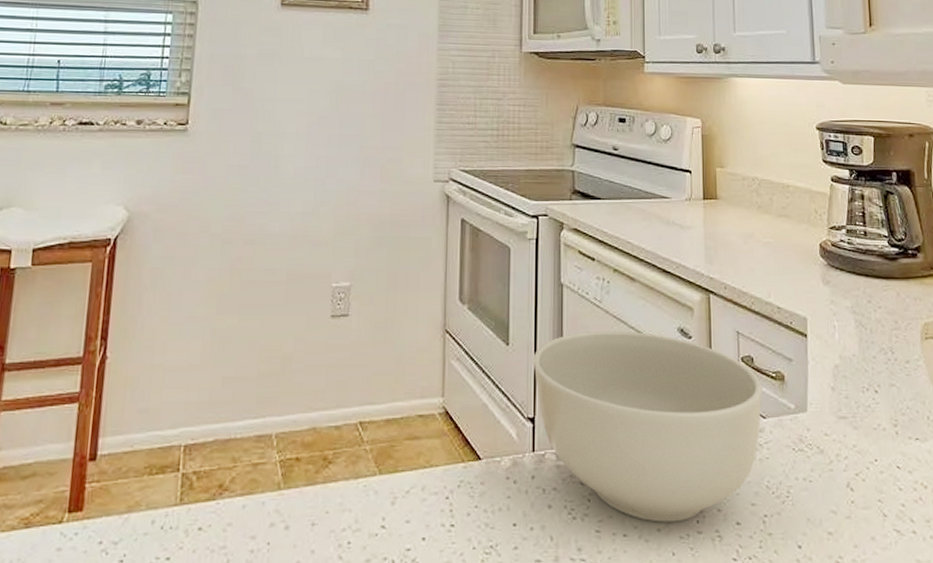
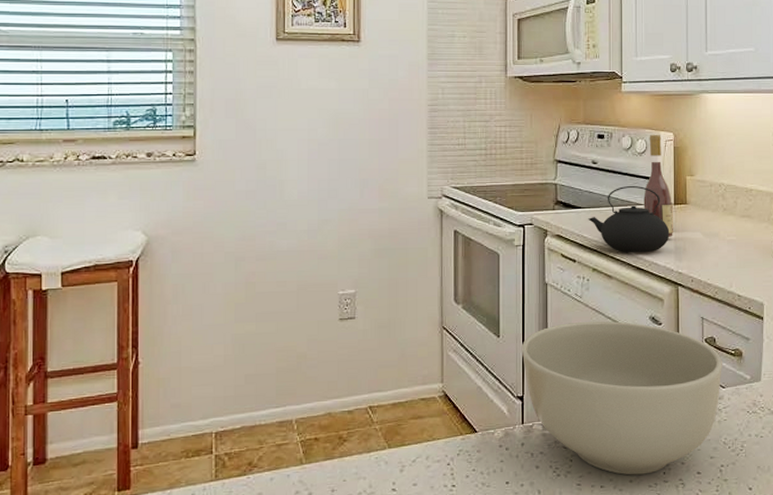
teakettle: none [608,175,699,254] -> present [588,185,670,253]
wine bottle: none [669,120,704,236] -> present [643,135,674,237]

